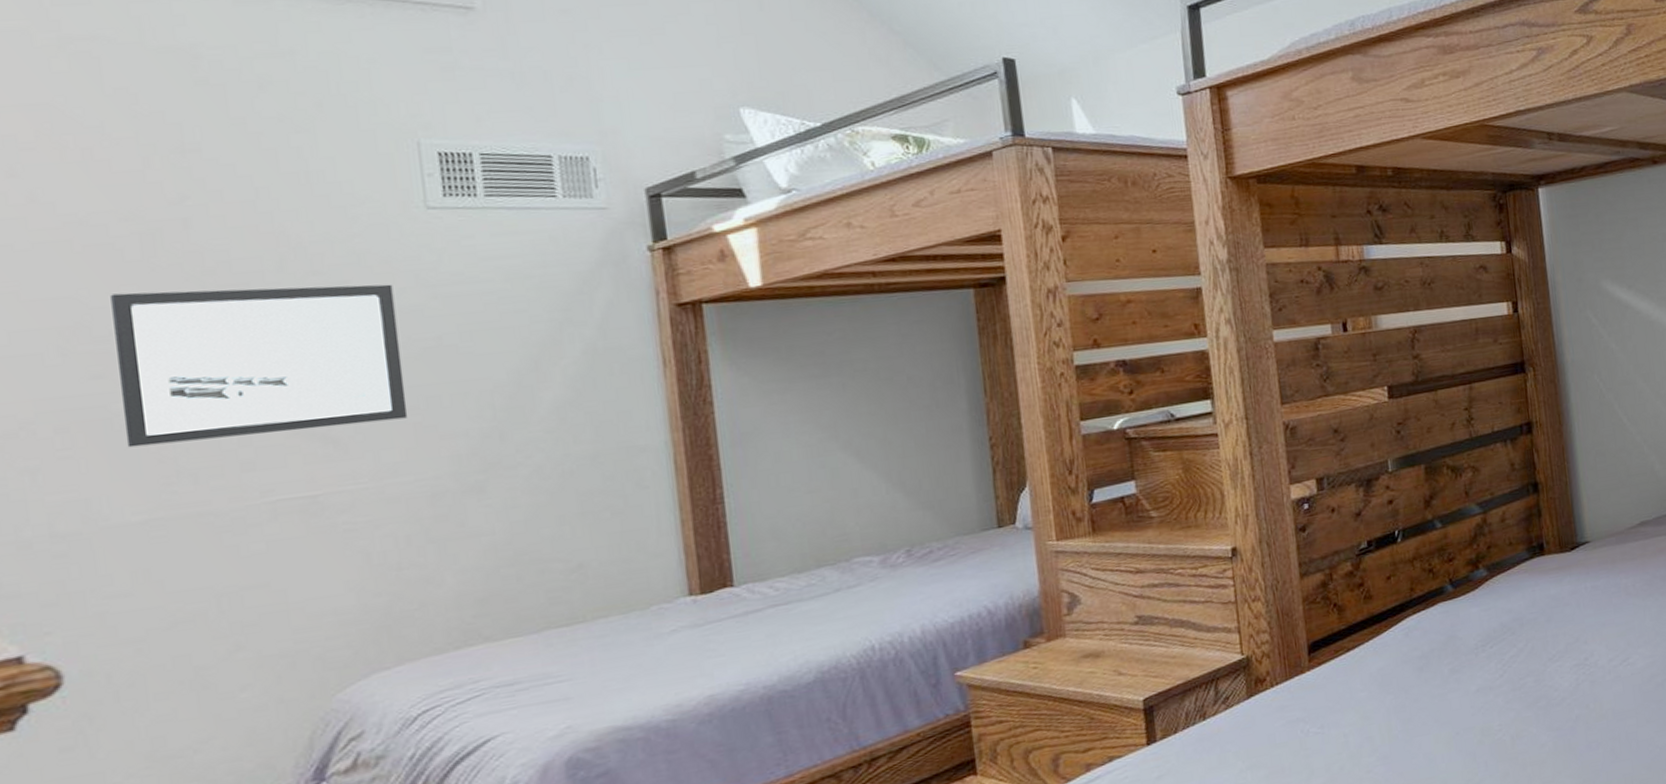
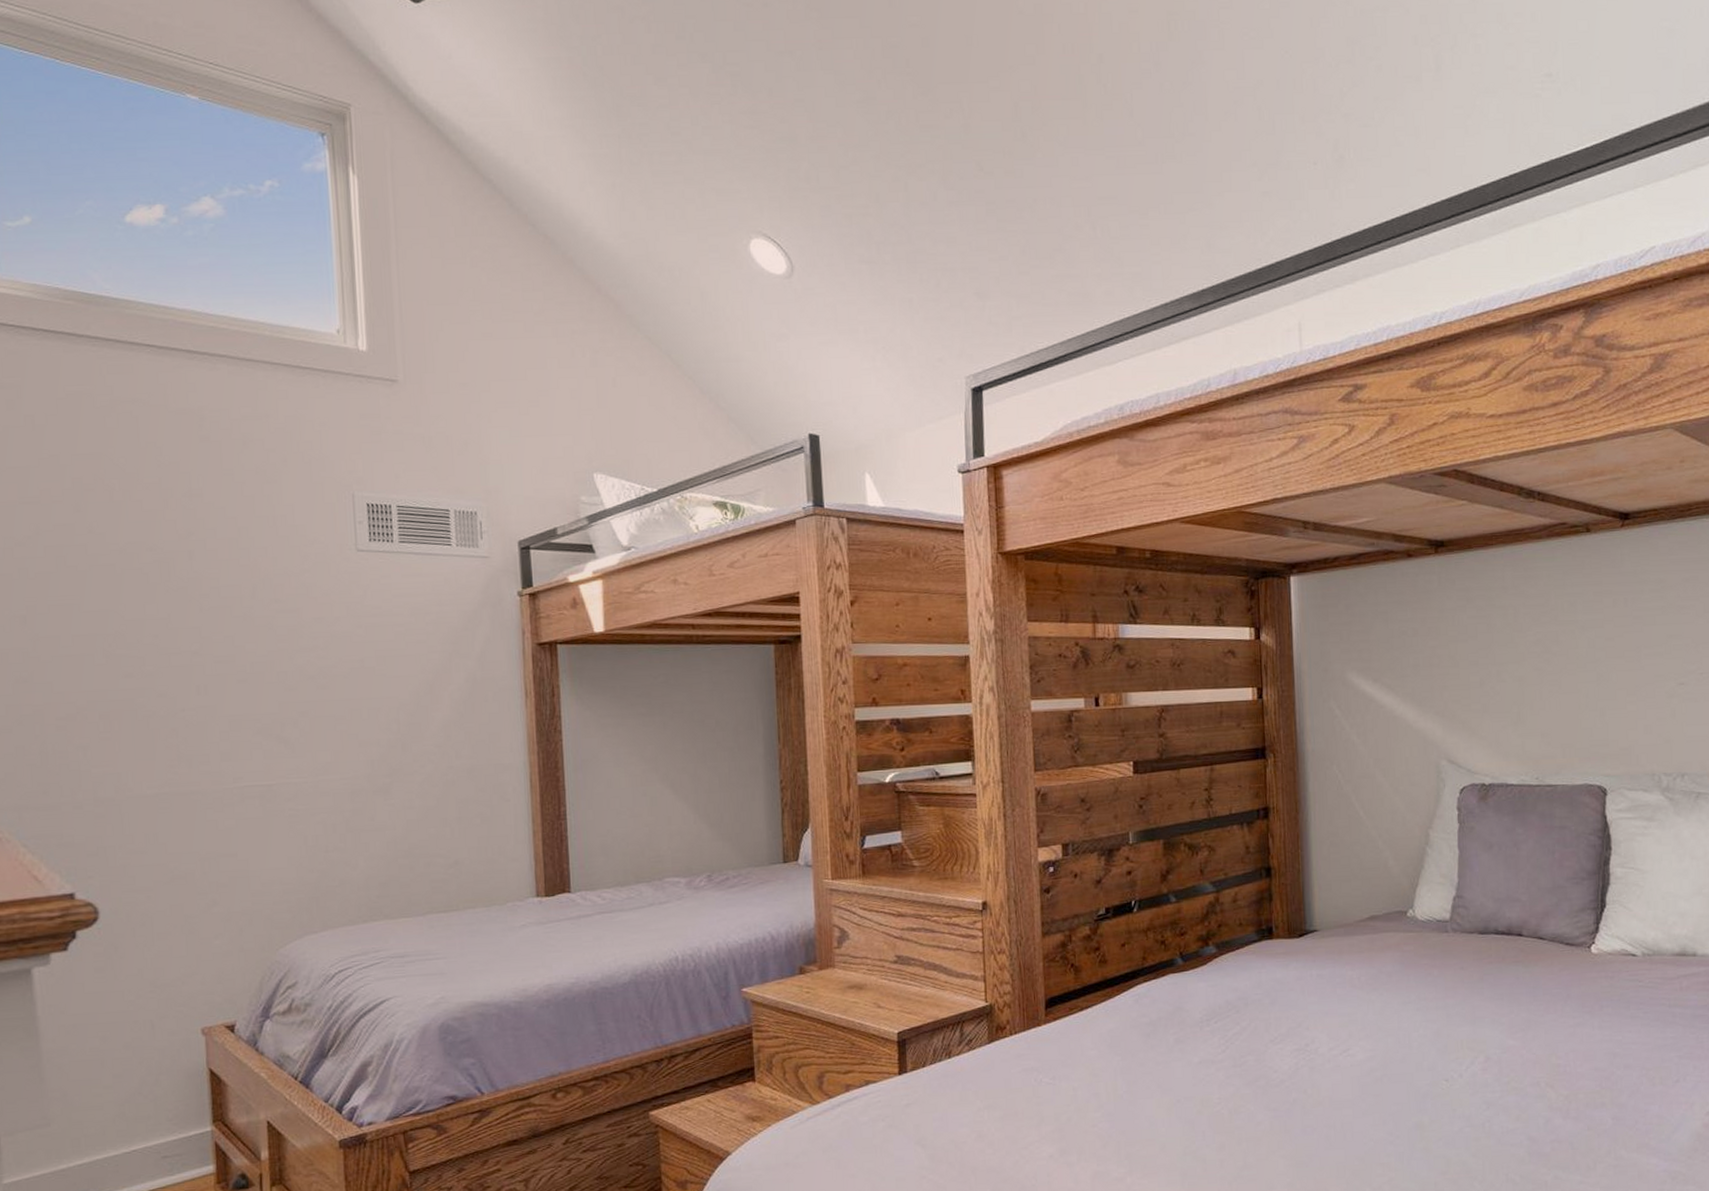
wall art: present [110,284,408,448] -> none [139,609,338,734]

